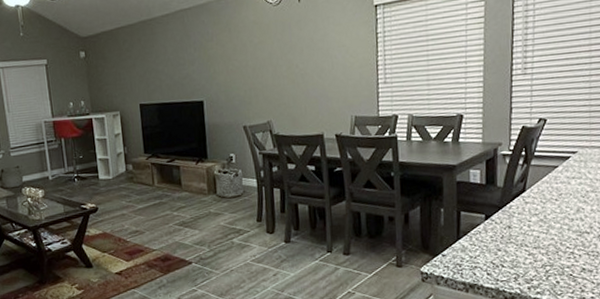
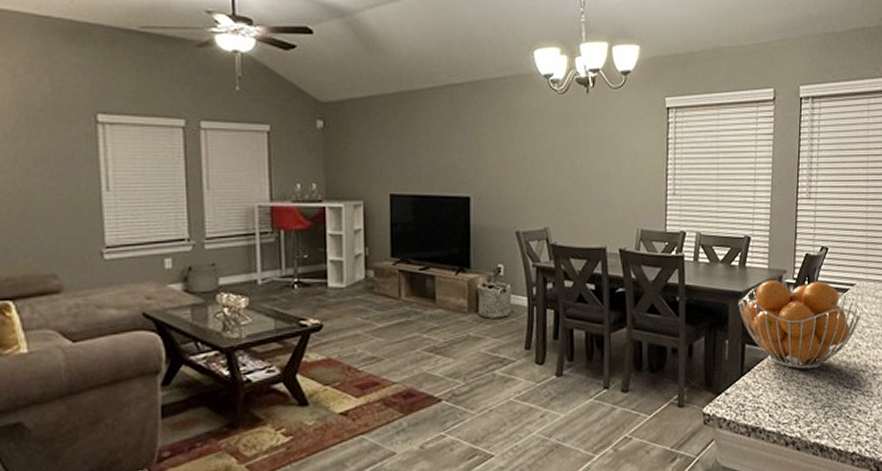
fruit basket: none [452,151,584,233] -> present [738,280,861,370]

